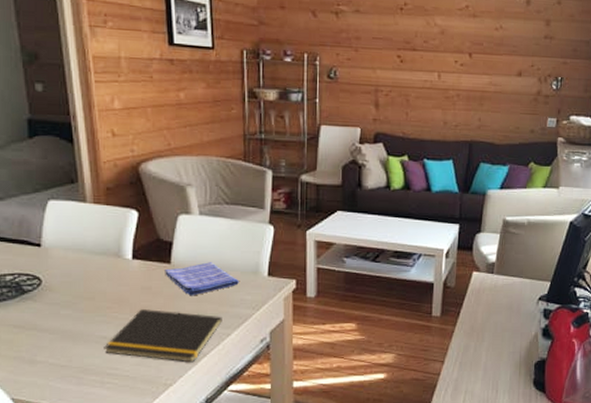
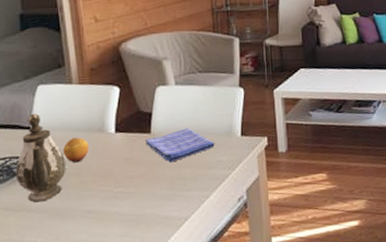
teapot: none [25,230,79,323] -> present [15,113,66,203]
fruit: none [76,259,104,286] -> present [63,137,89,163]
notepad: present [104,309,222,363] -> none [90,178,201,229]

